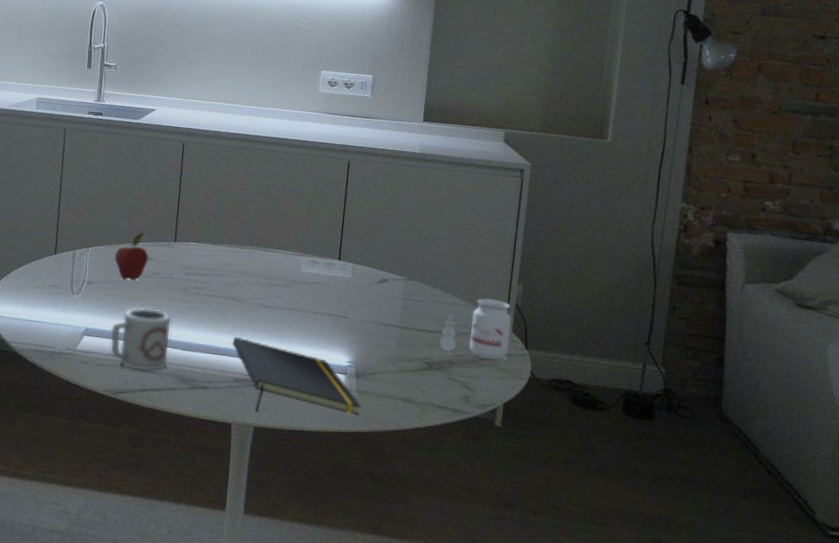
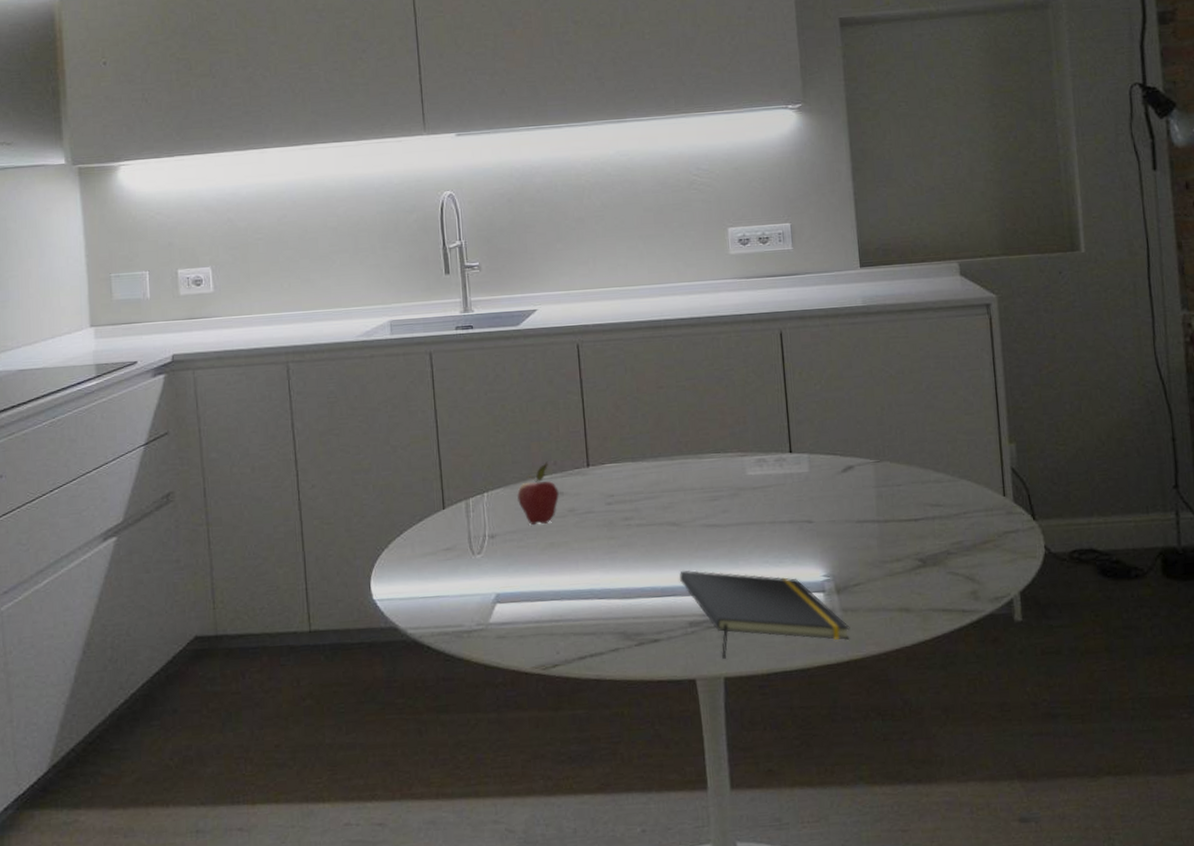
cup: present [110,307,172,372] -> none [527,553,605,635]
candle: present [438,298,511,360] -> none [928,466,1013,542]

